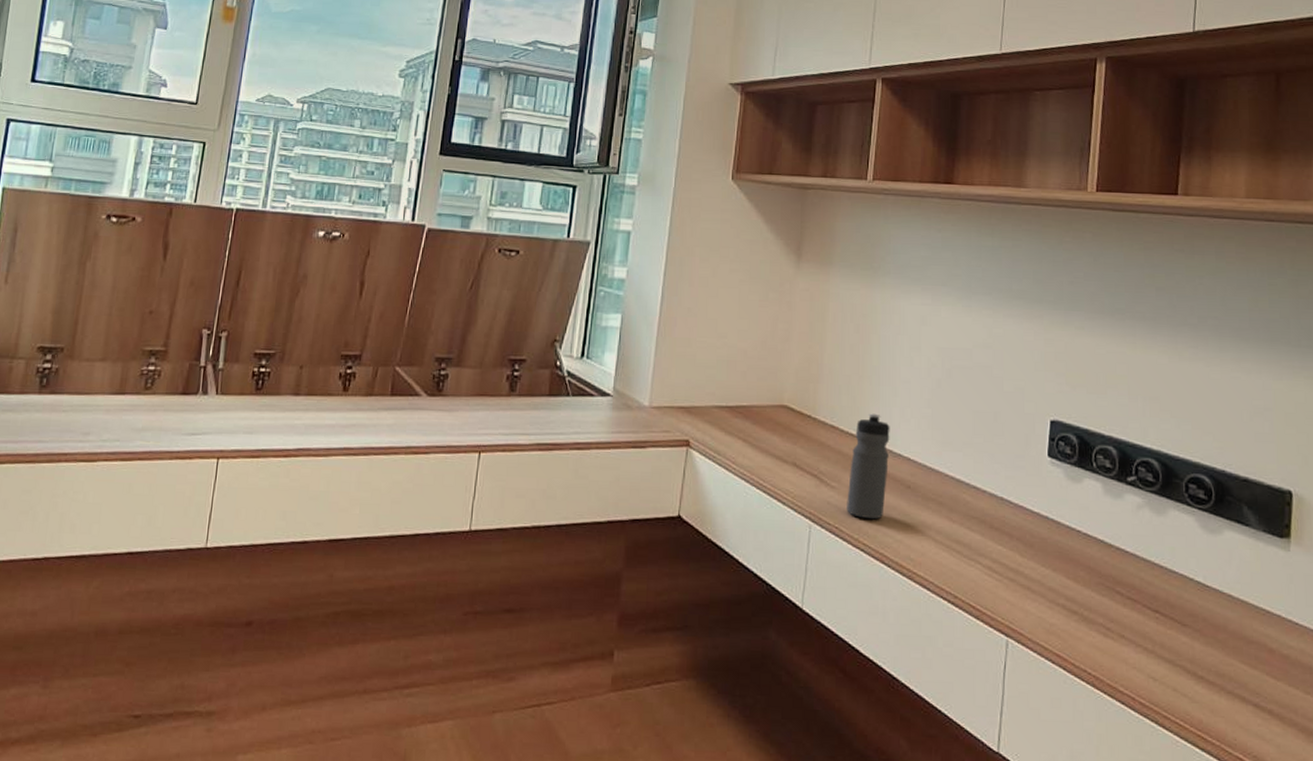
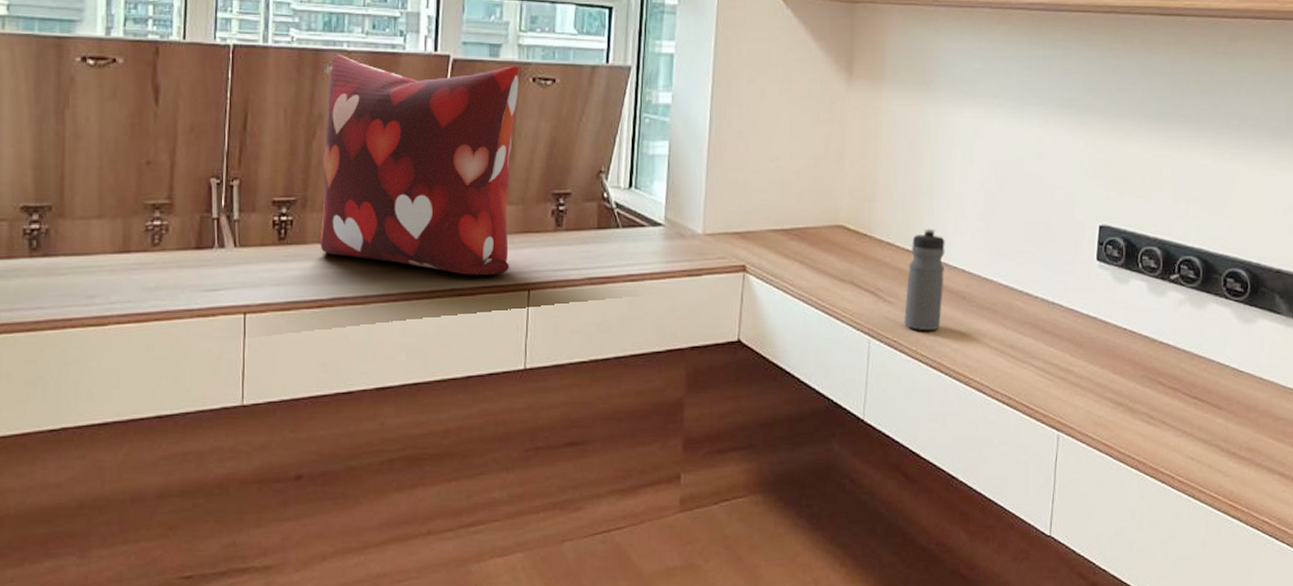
decorative pillow: none [292,220,488,435] -> present [320,54,520,275]

